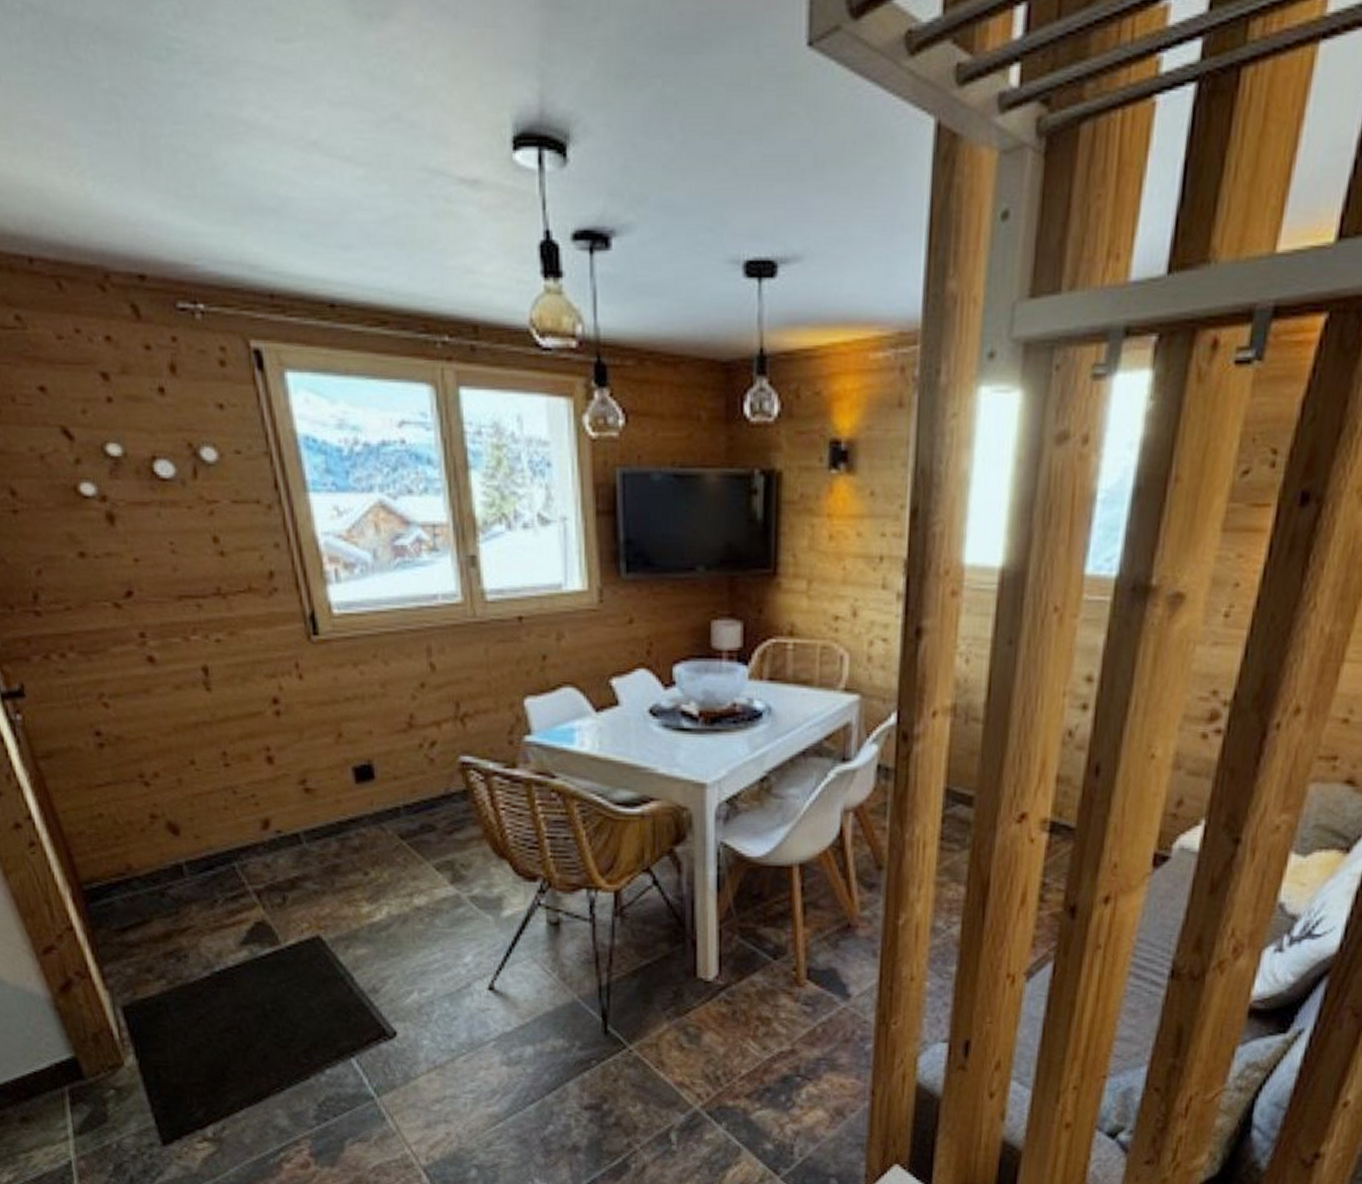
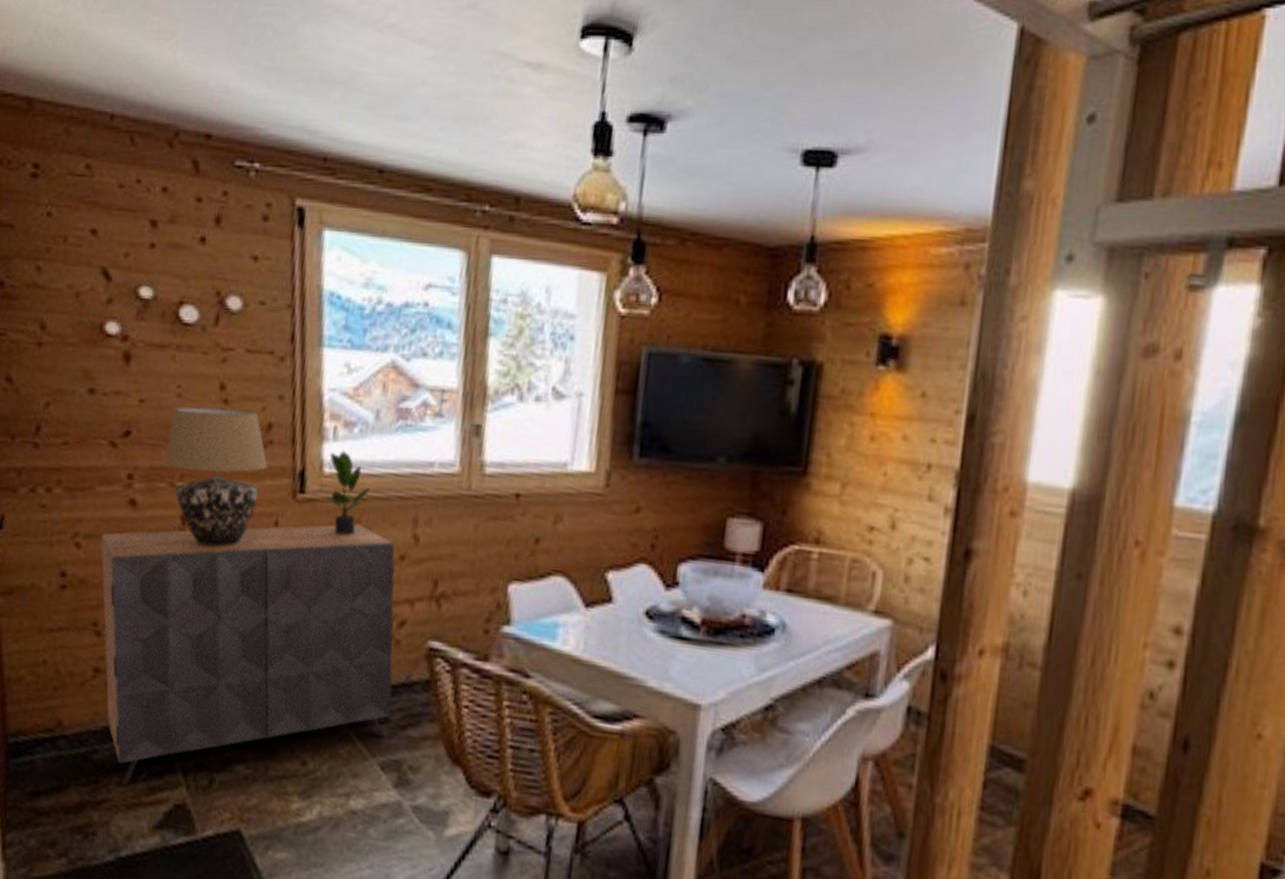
dresser: none [127,659,436,914] -> present [101,524,395,787]
table lamp: none [170,559,277,694] -> present [164,405,268,548]
potted plant: none [335,590,380,671] -> present [325,450,370,536]

